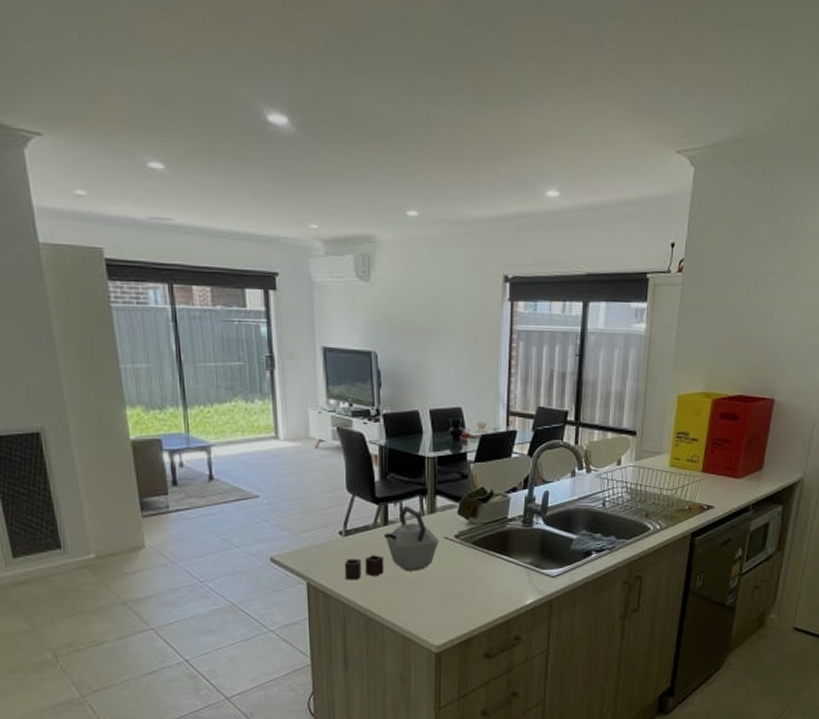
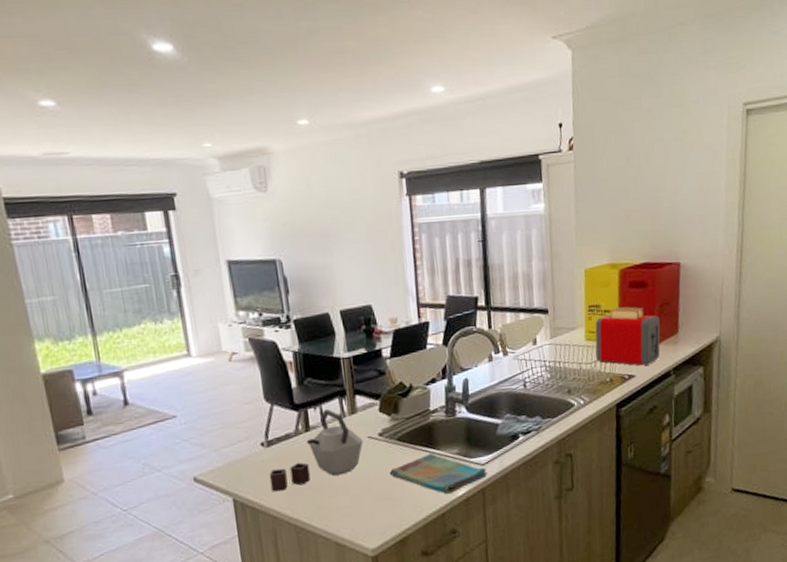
dish towel: none [461,560,557,601] -> present [389,453,488,494]
toaster: none [678,437,746,498] -> present [595,306,661,366]

